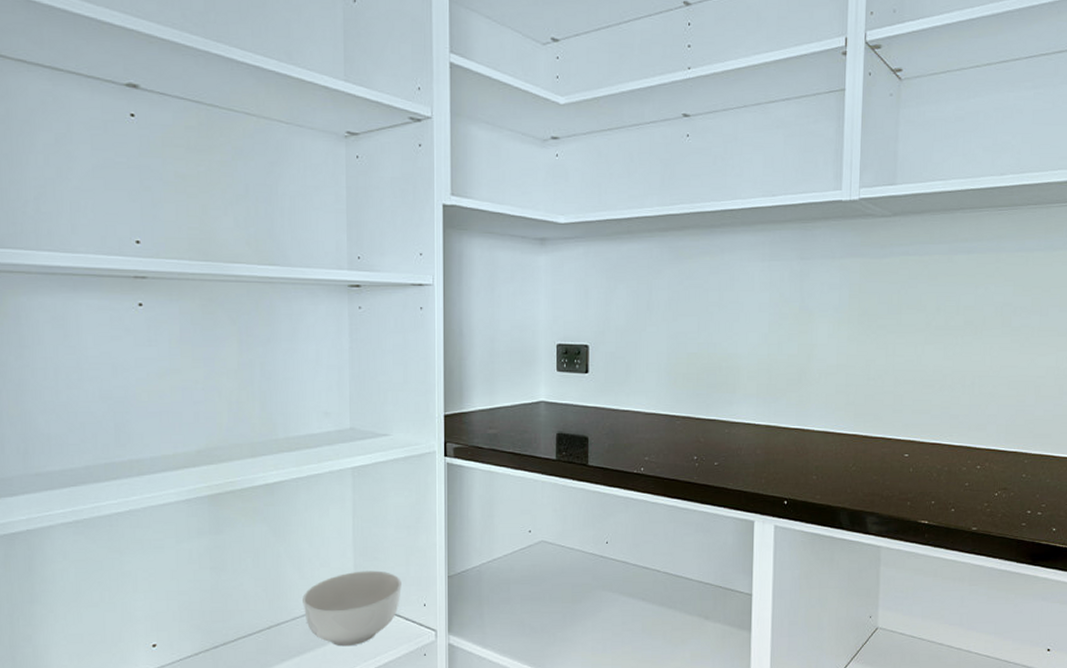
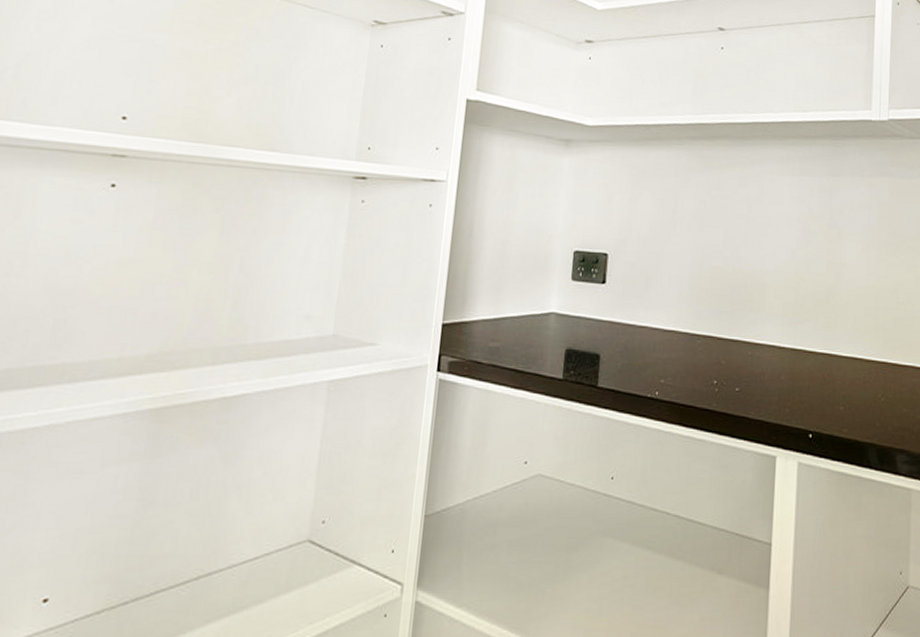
bowl: present [302,570,402,647] -> none [244,507,369,604]

